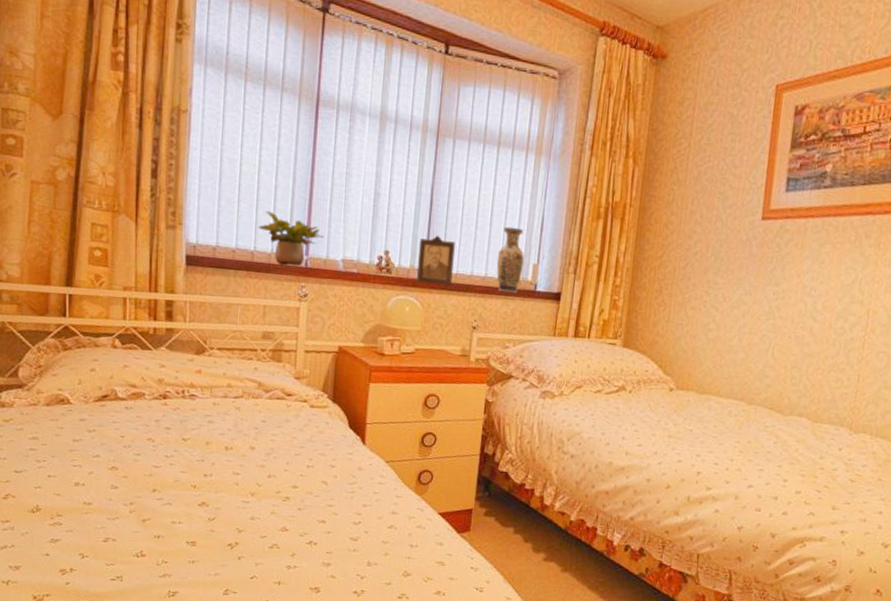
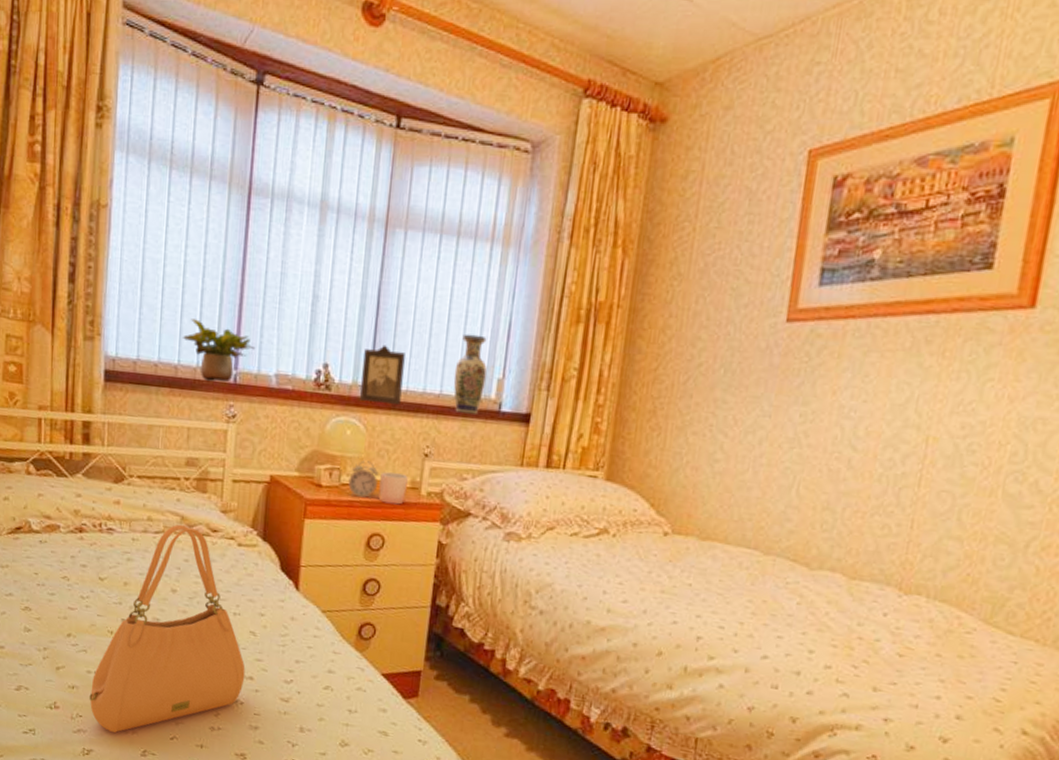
handbag: none [174,389,318,575] -> present [89,524,245,733]
alarm clock: none [407,332,434,366] -> present [348,460,379,500]
mug: none [434,342,460,370] -> present [378,472,409,505]

